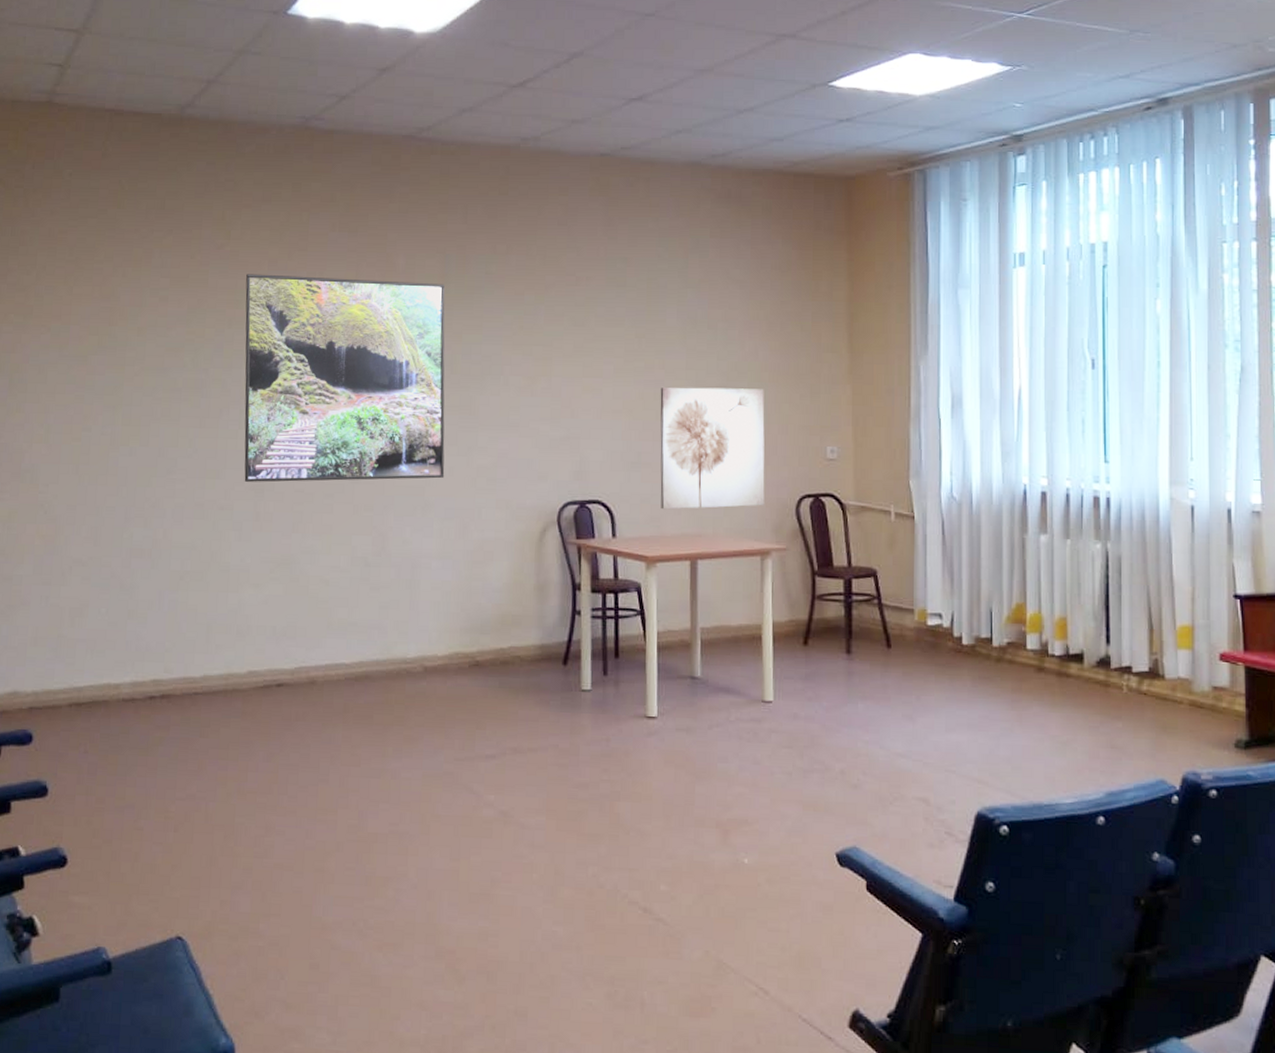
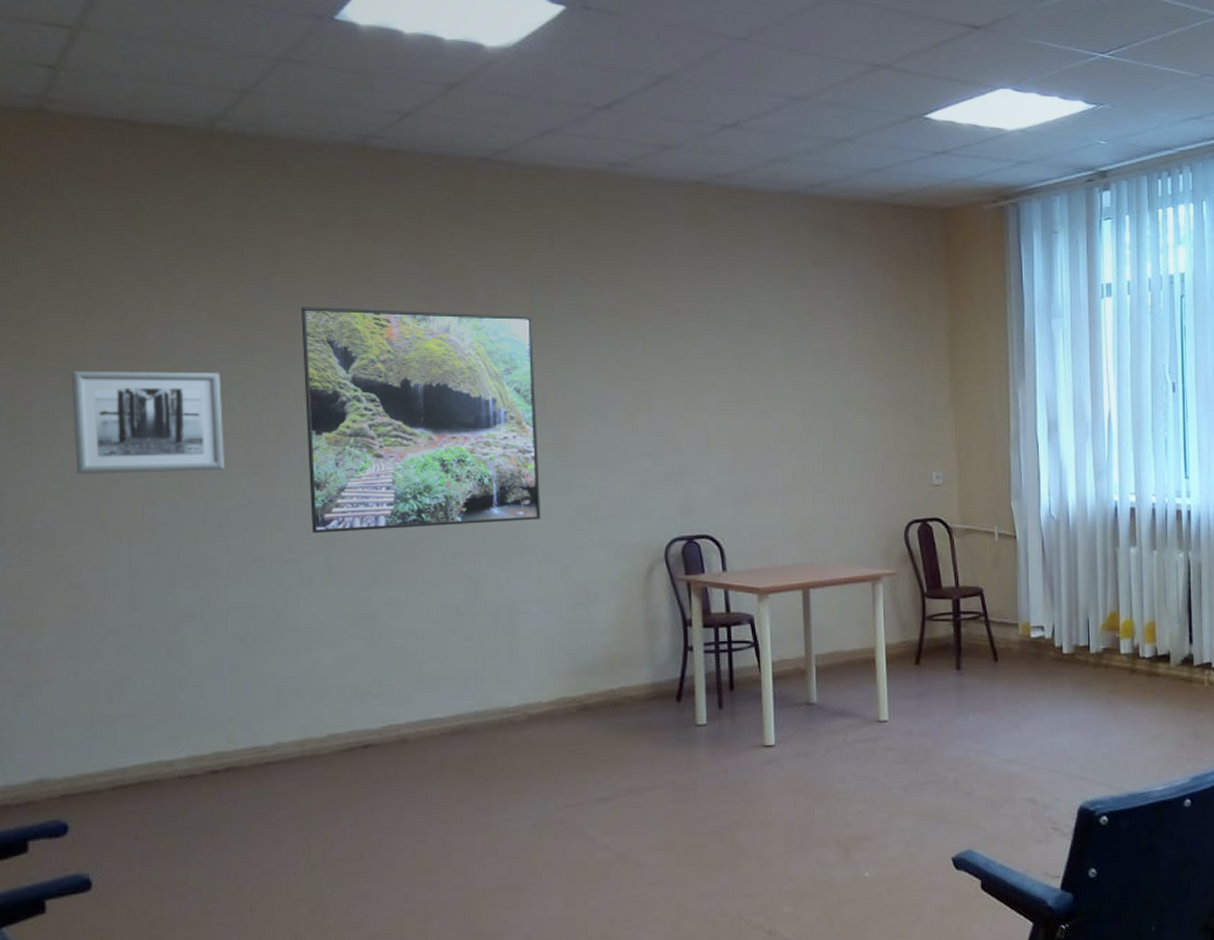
wall art: none [58,329,177,422] -> present [71,370,226,474]
wall art: present [660,387,765,510] -> none [766,418,874,541]

